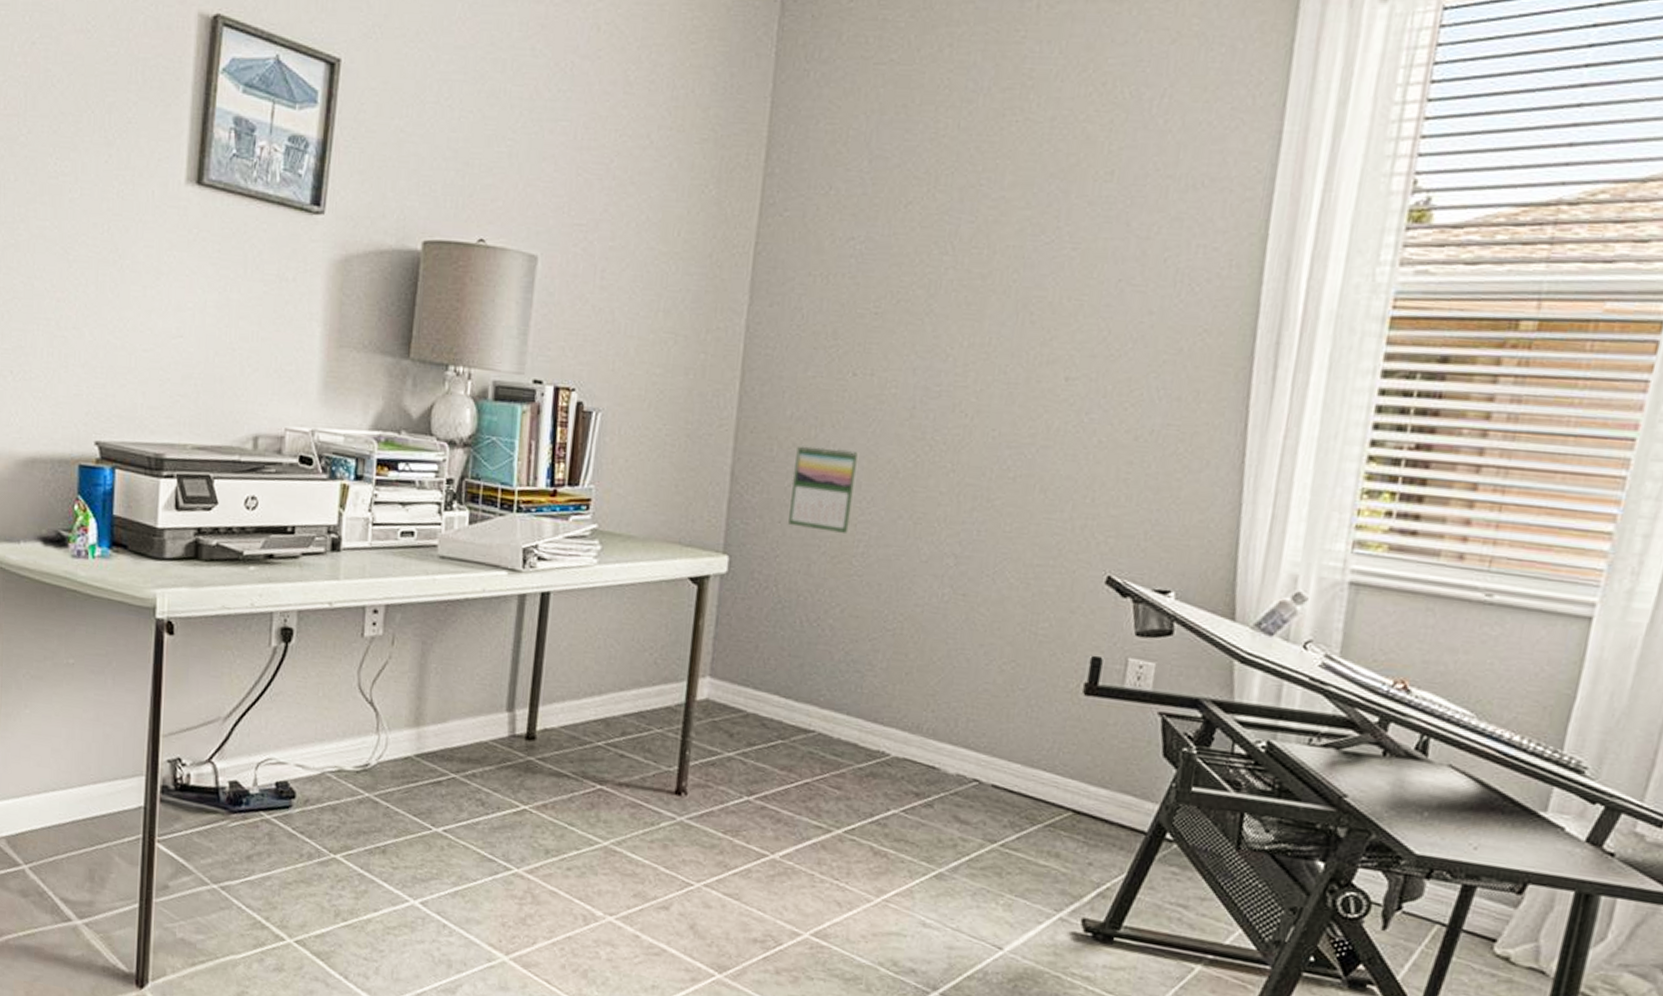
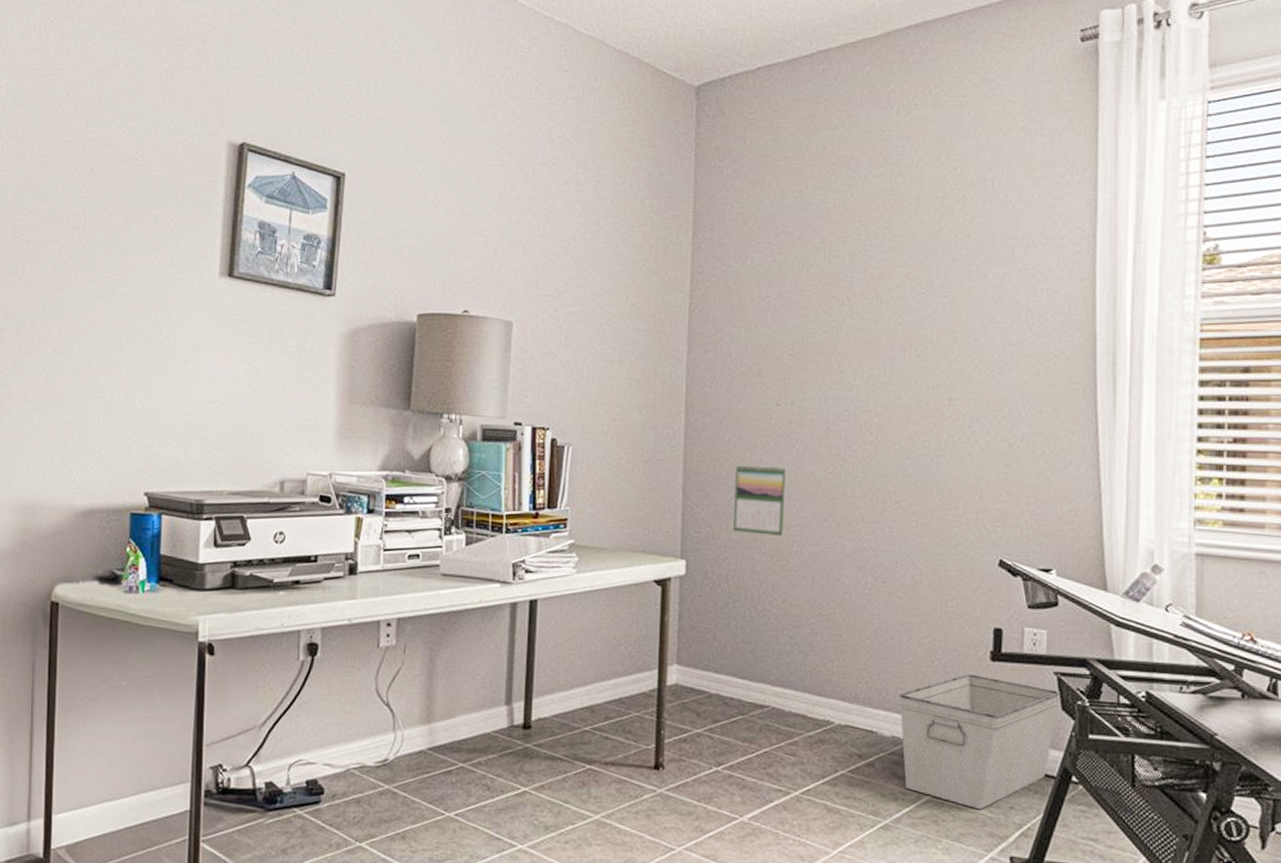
storage bin: none [967,708,1165,863] -> present [899,674,1061,809]

